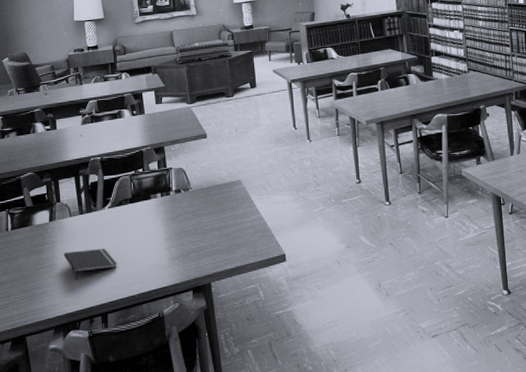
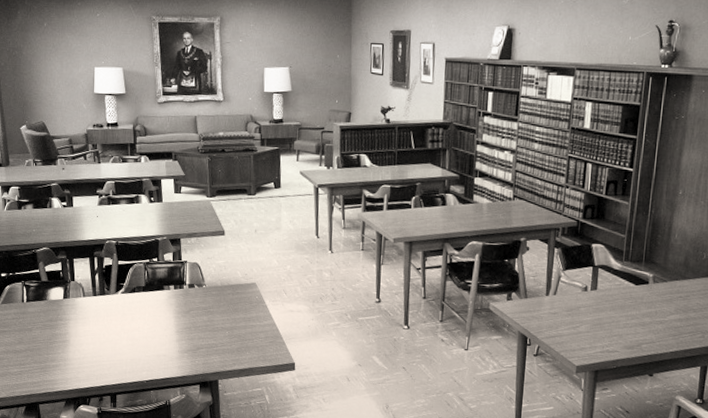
notepad: present [63,249,117,281] -> none [76,330,128,359]

